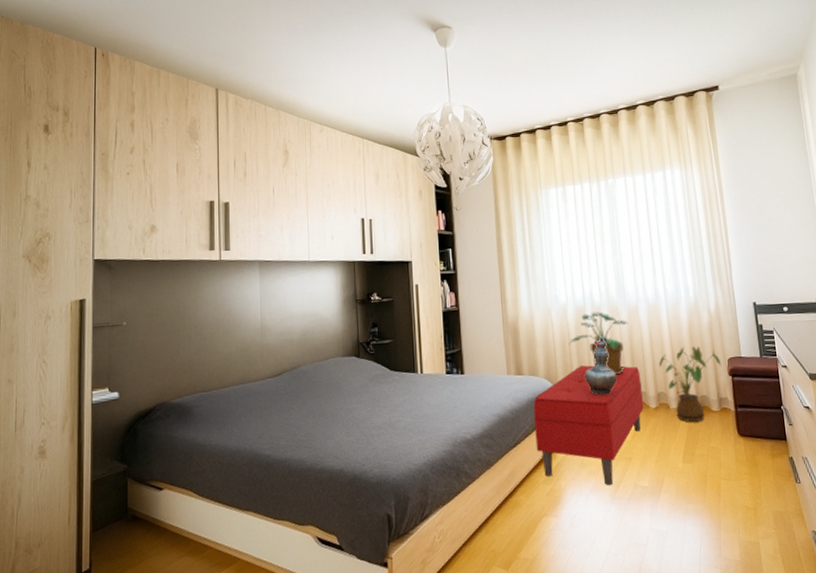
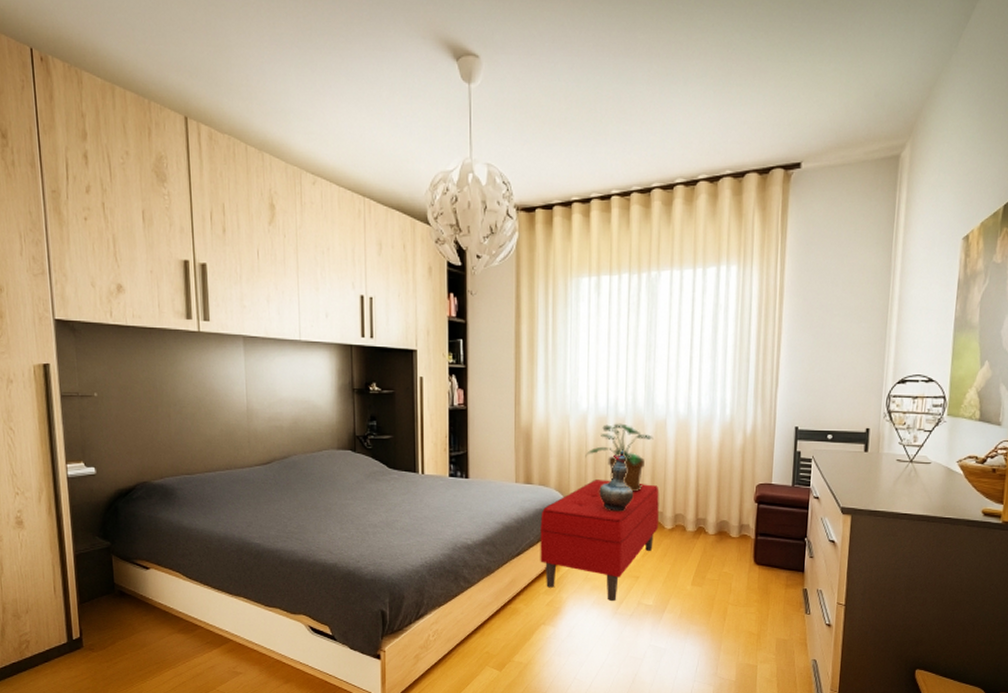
house plant: present [659,346,722,423] -> none [681,468,749,547]

